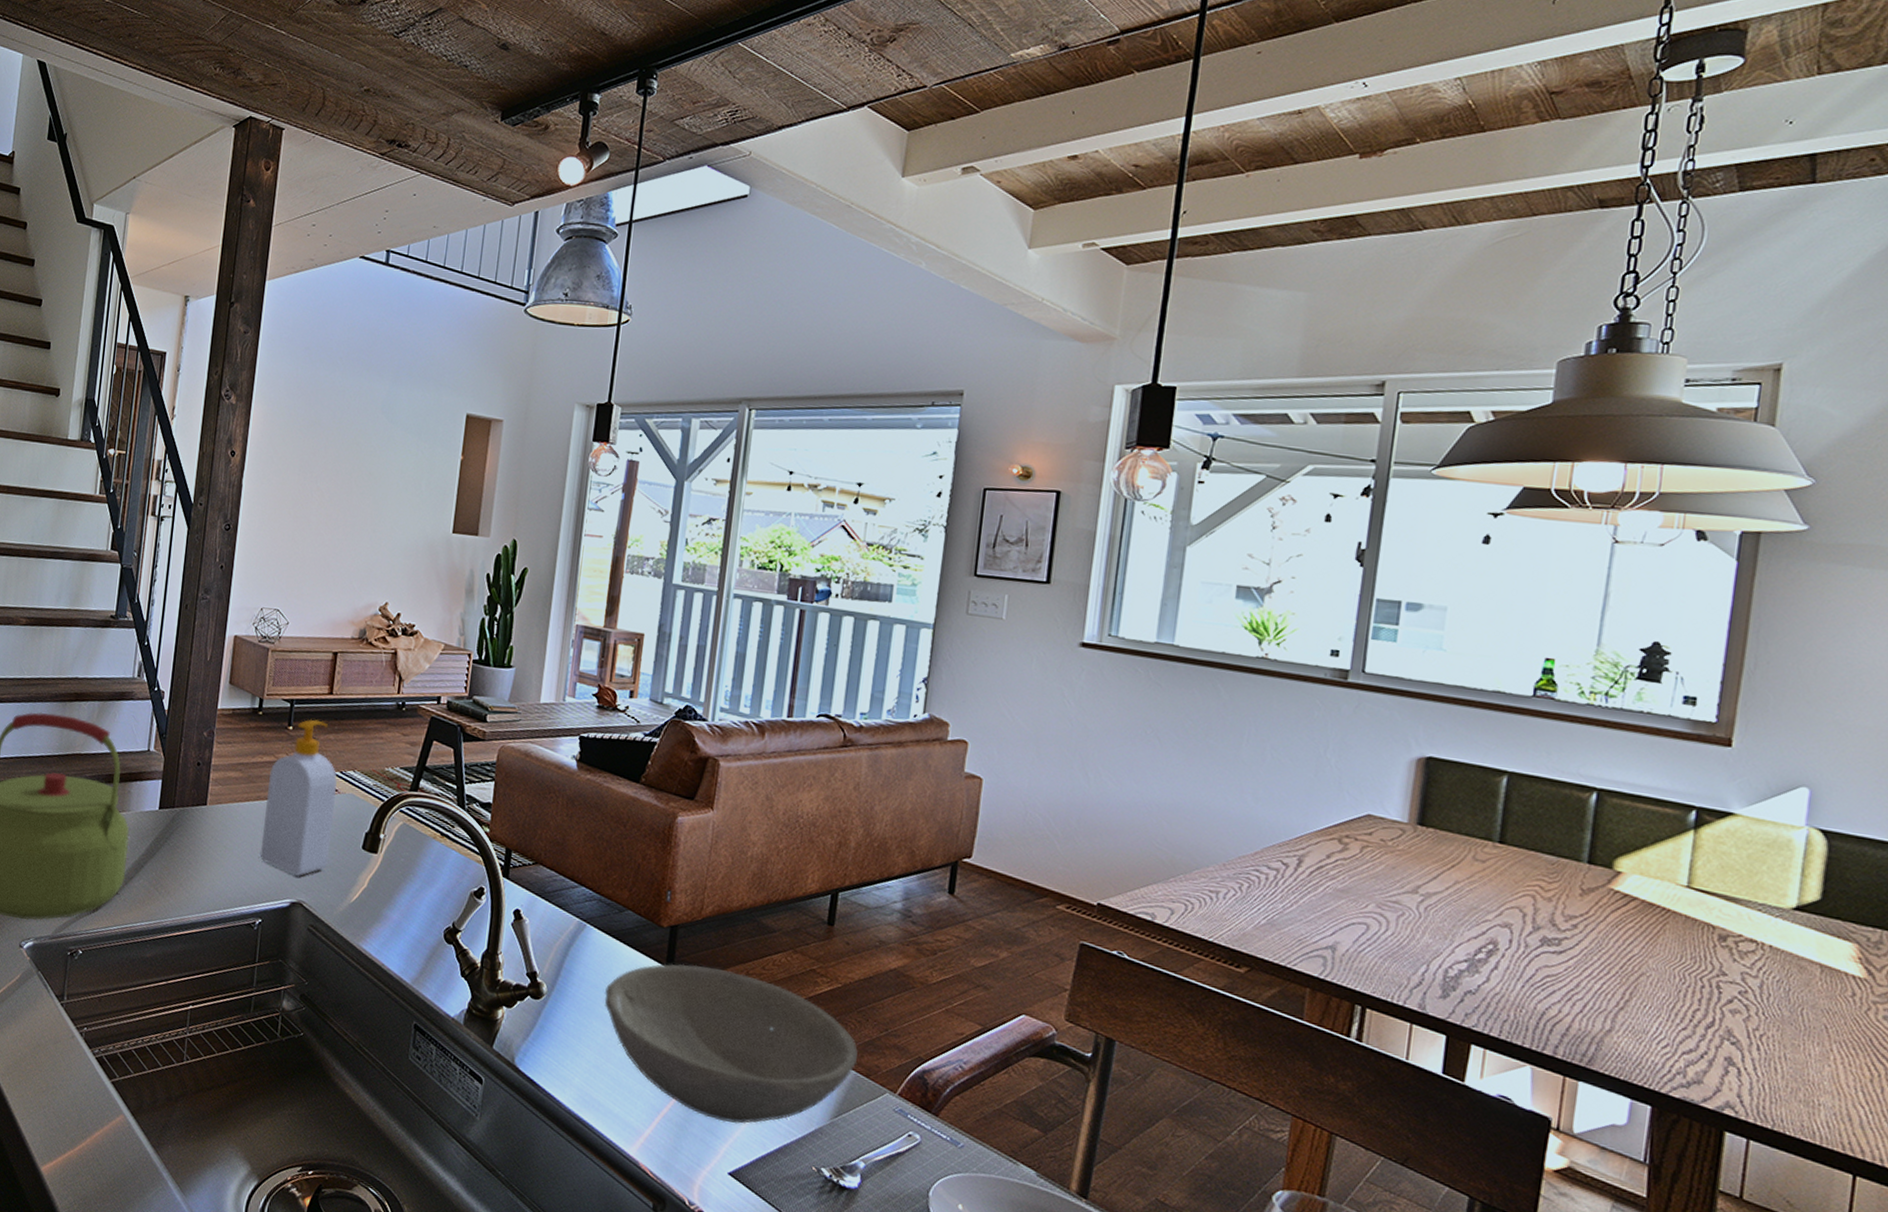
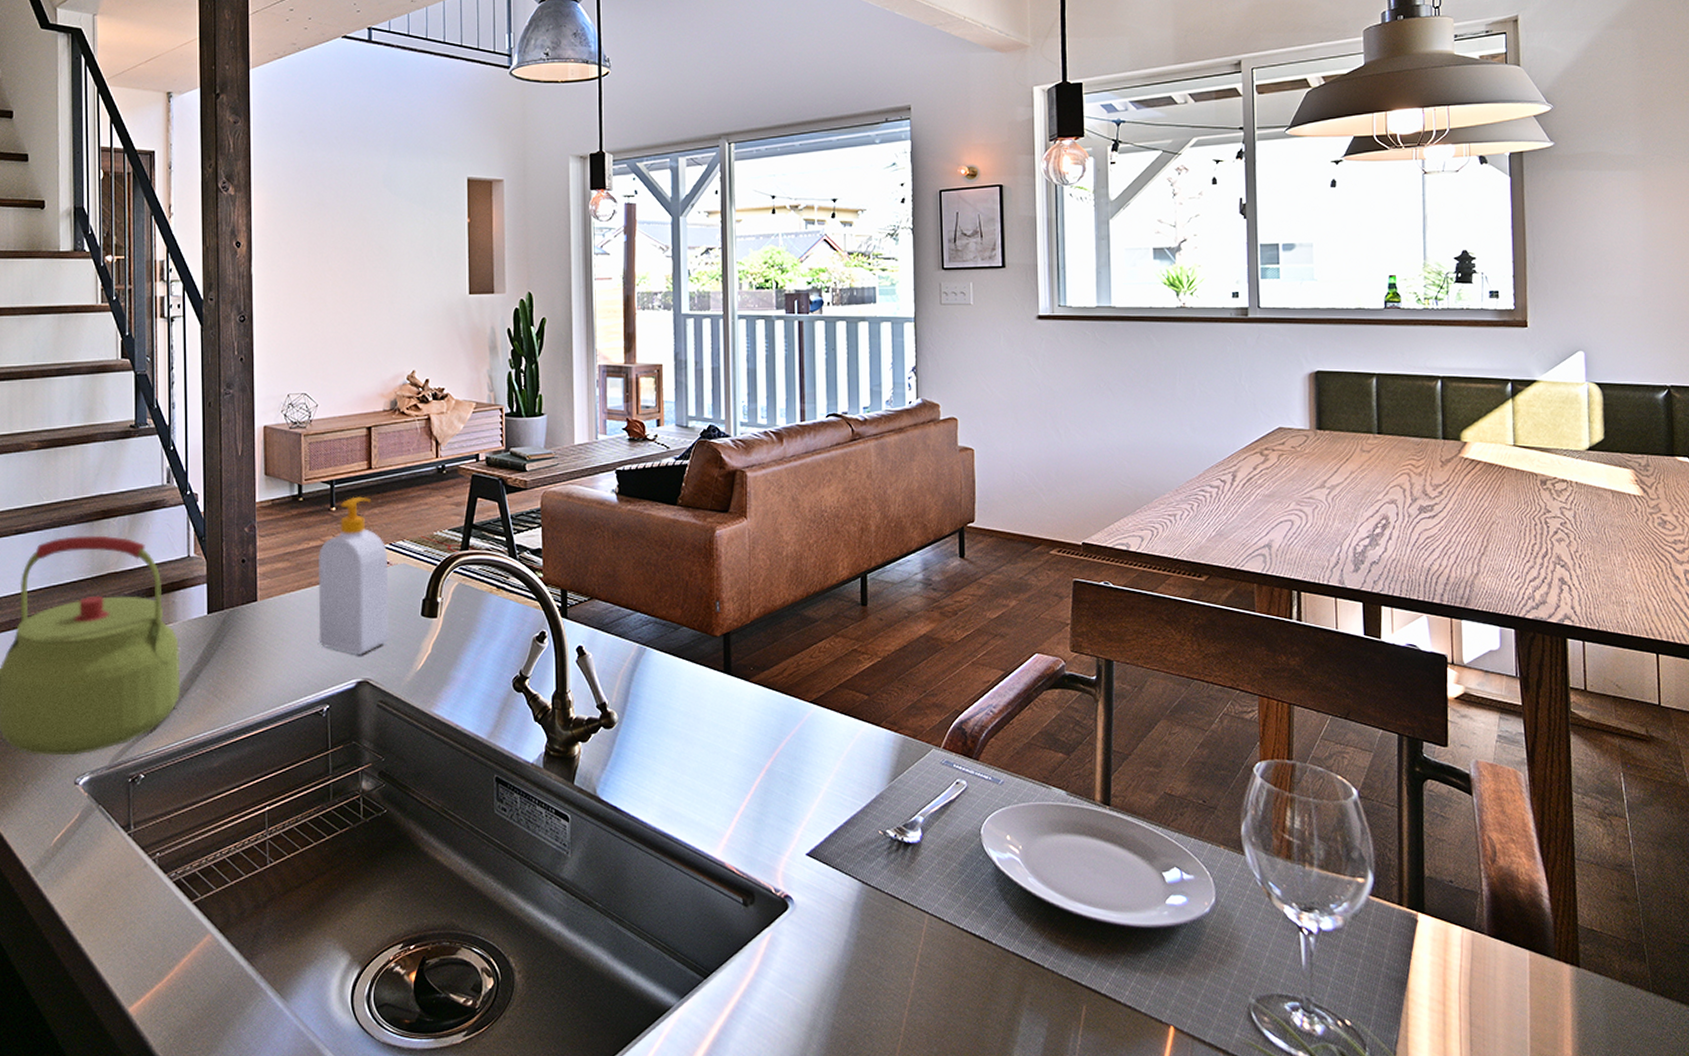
bowl: present [604,963,858,1124] -> none [672,665,903,808]

